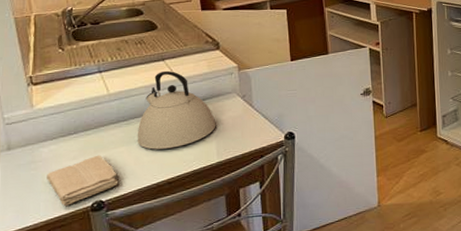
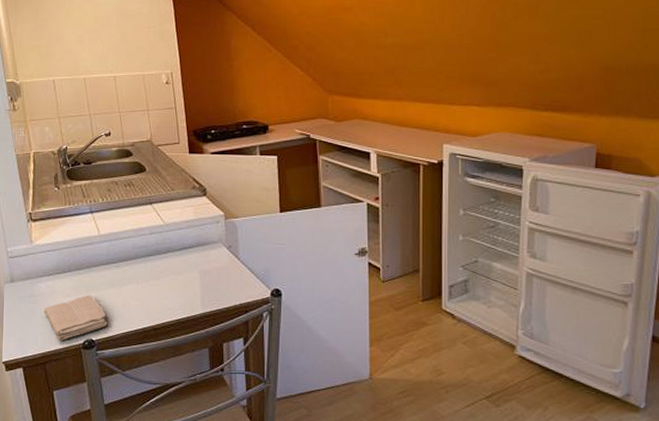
kettle: present [137,70,216,150] -> none [125,215,201,295]

